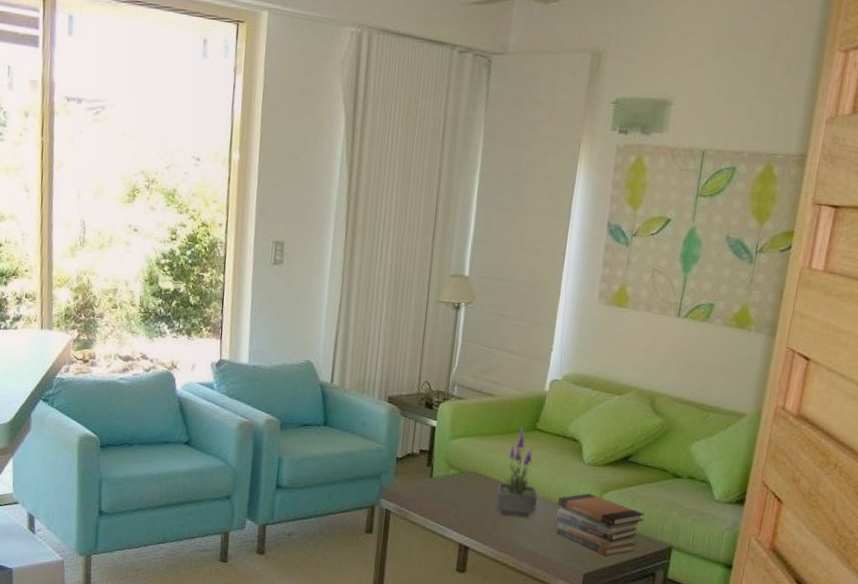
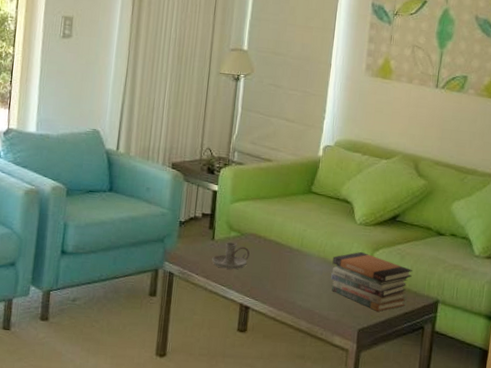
candle holder: none [430,480,470,509] -> present [212,242,250,270]
potted plant: present [495,426,538,518] -> none [274,190,314,277]

